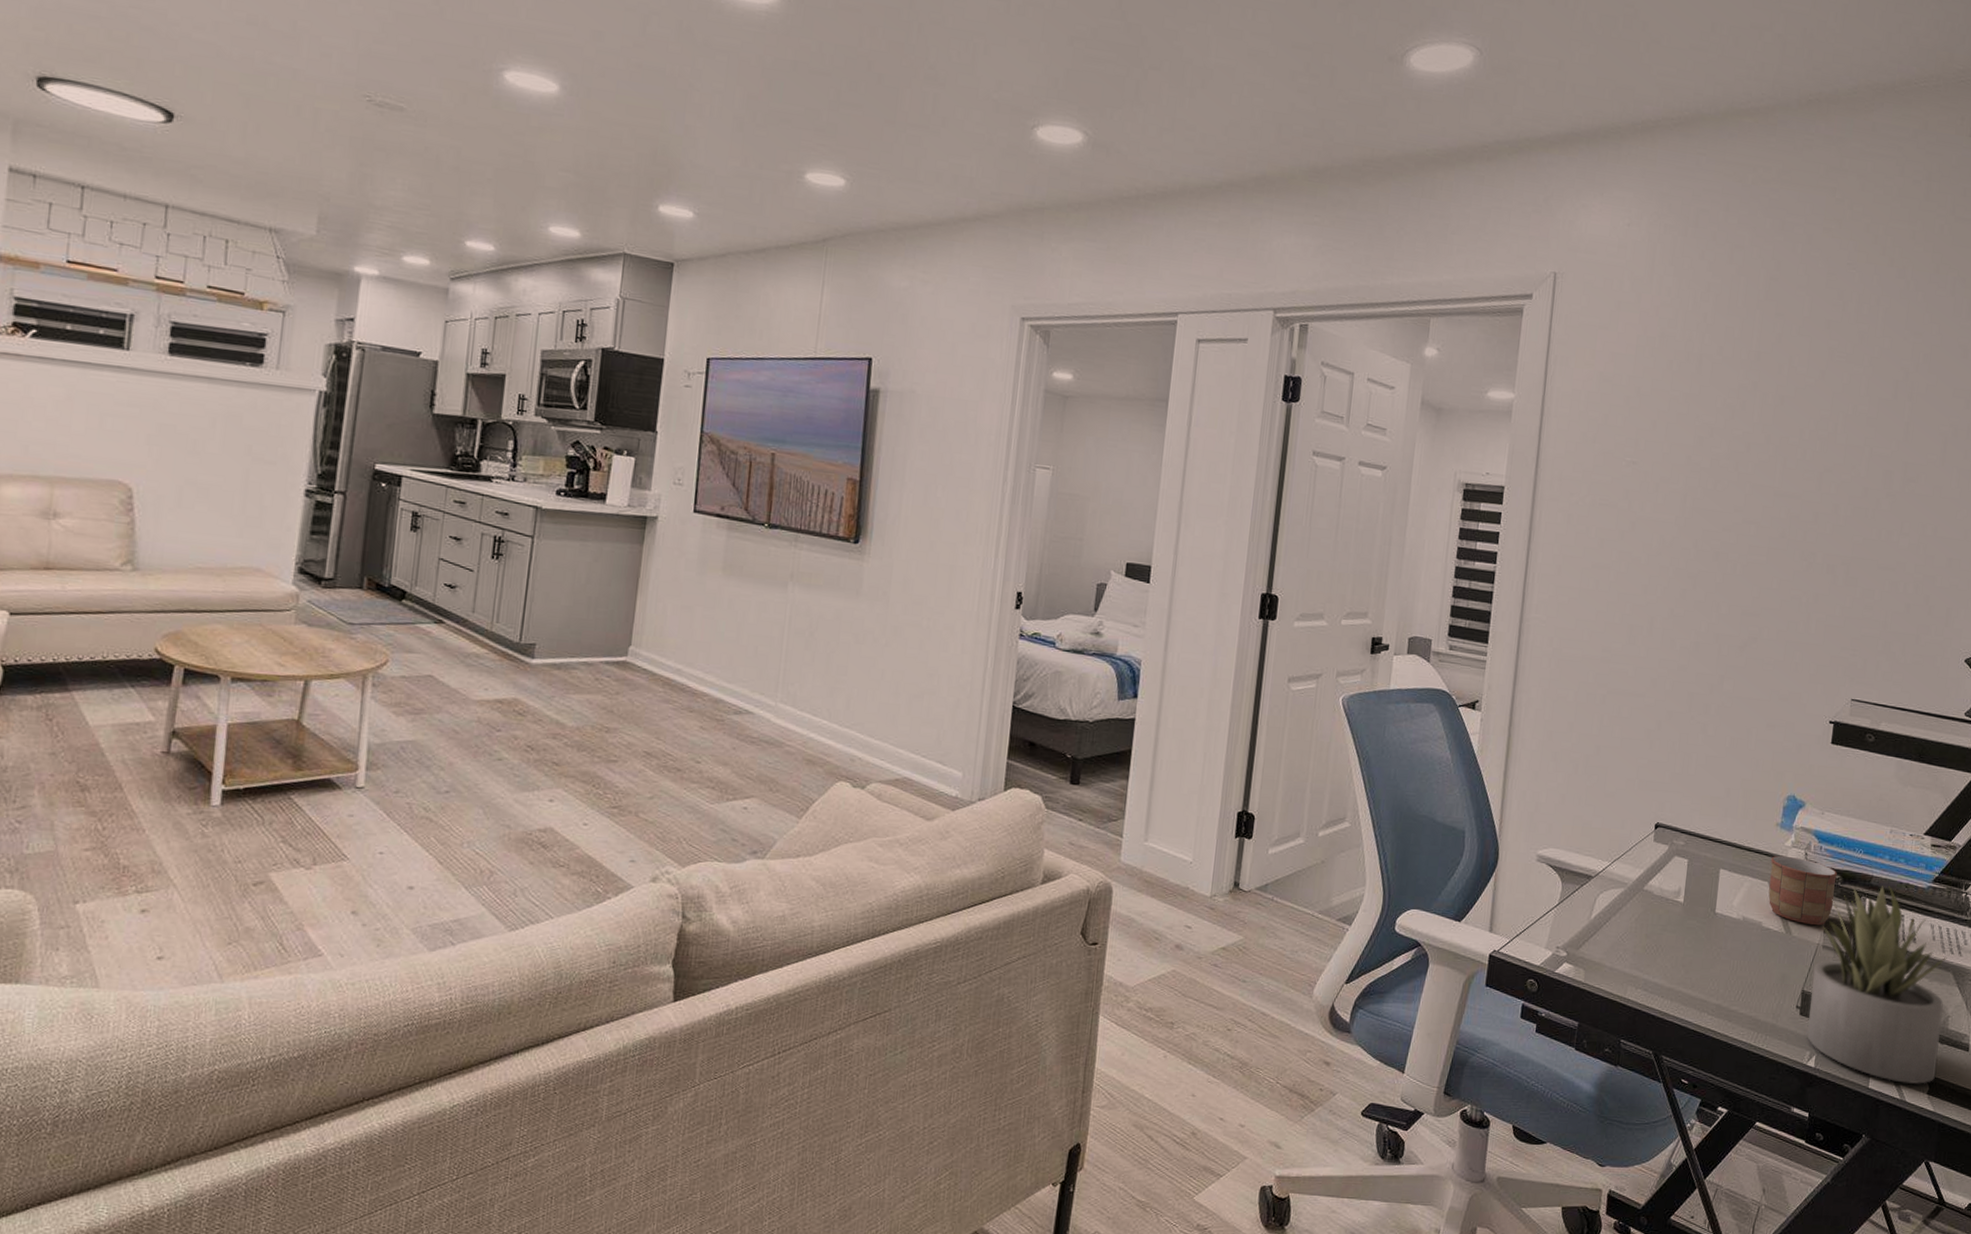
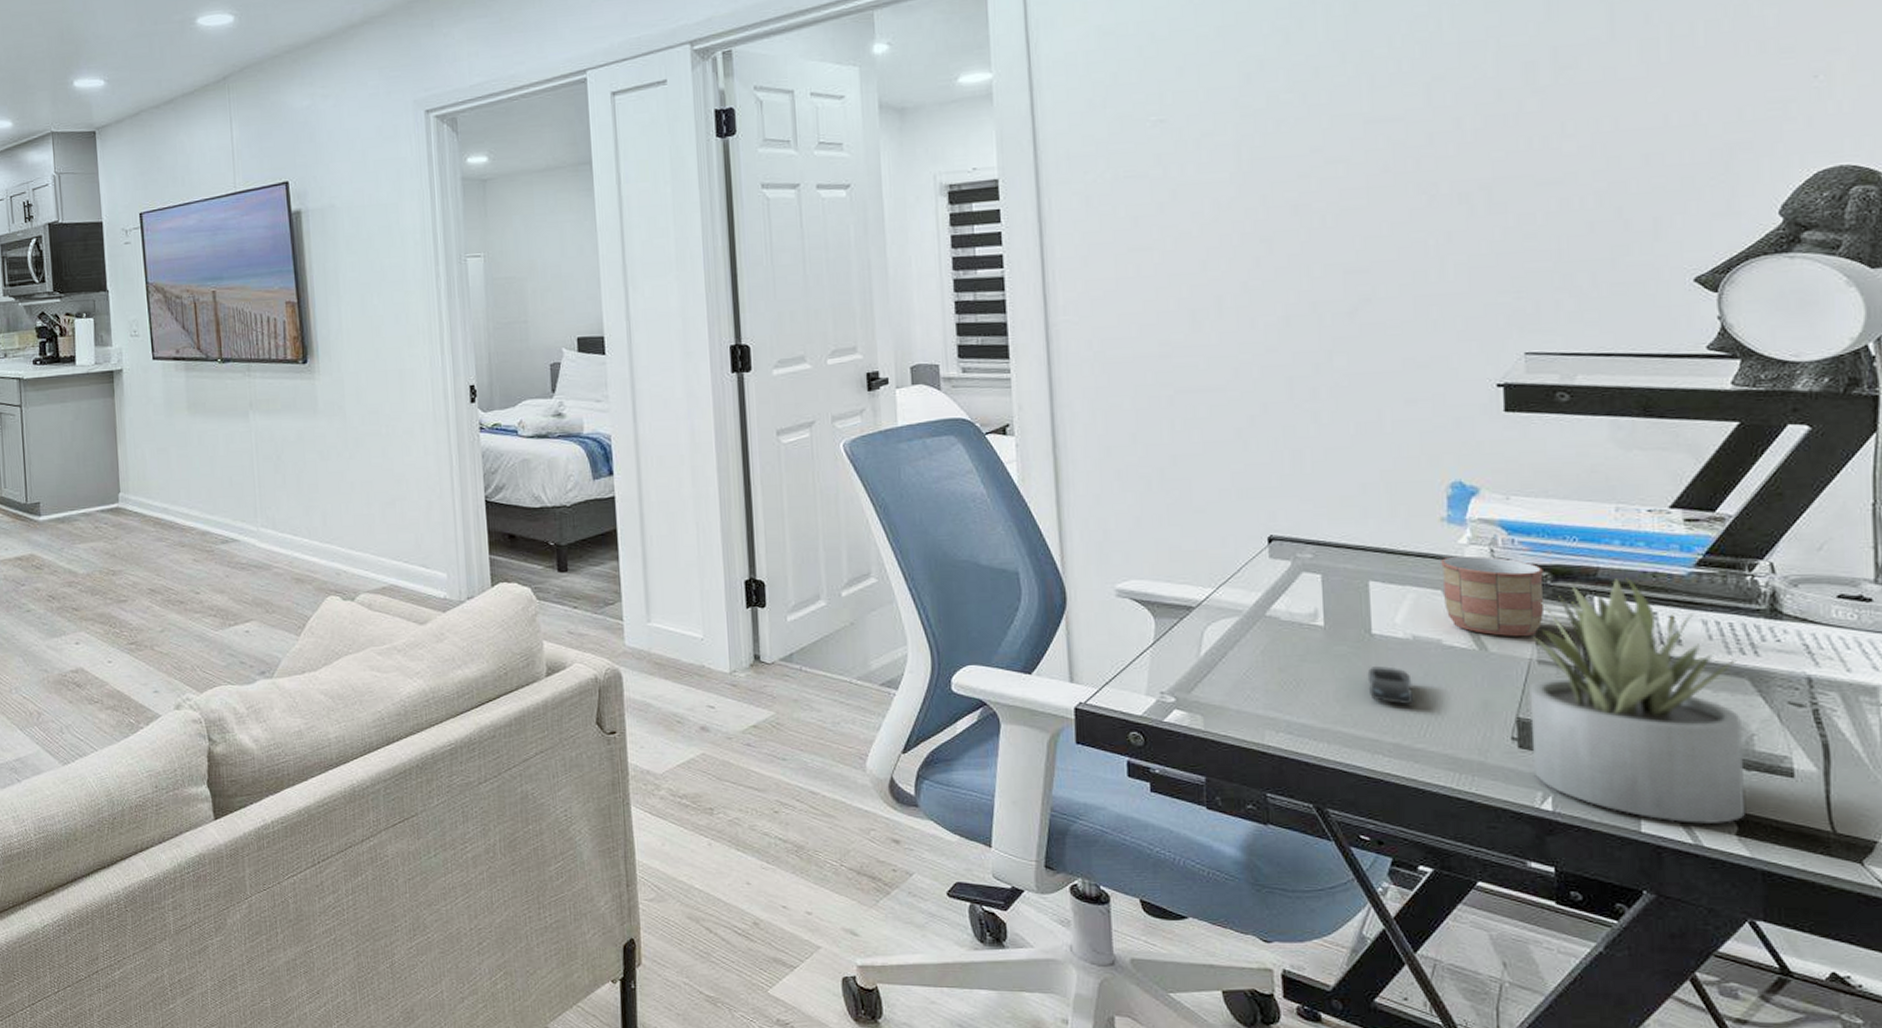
computer mouse: none [1706,939,1737,974] -> present [1367,665,1413,705]

